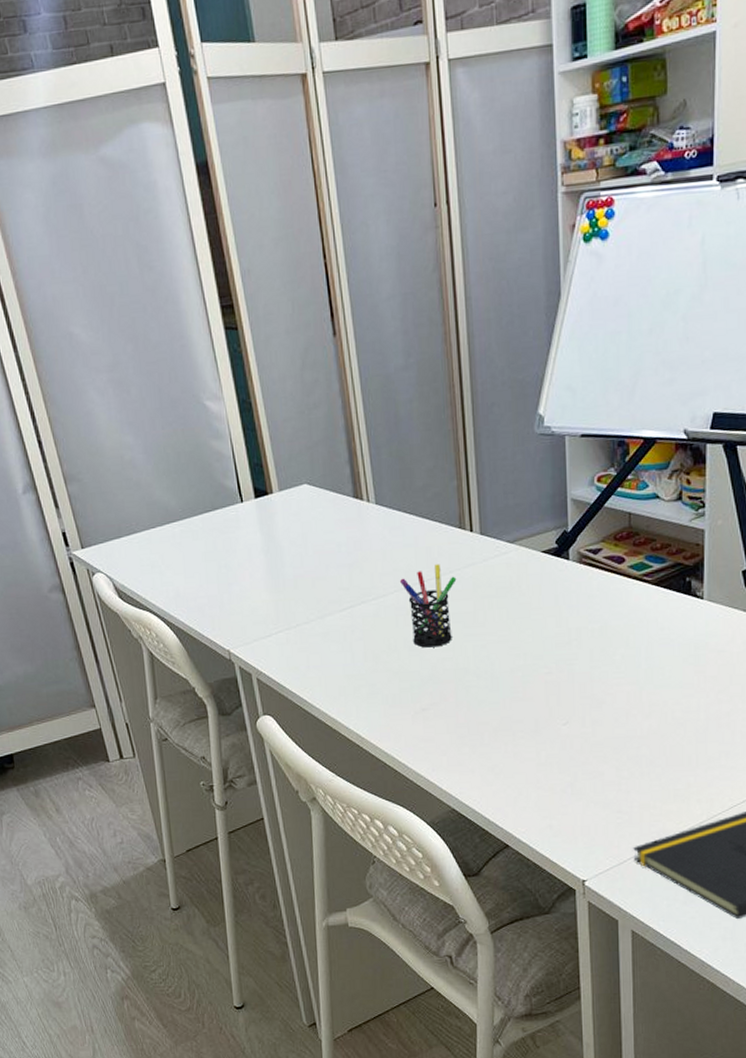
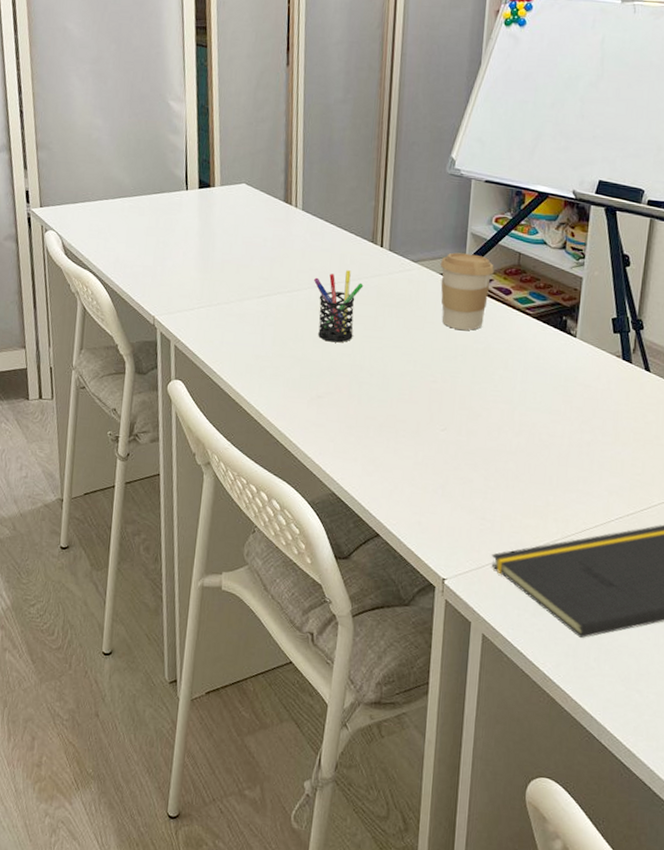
coffee cup: none [540,523,602,611] -> present [440,252,494,330]

